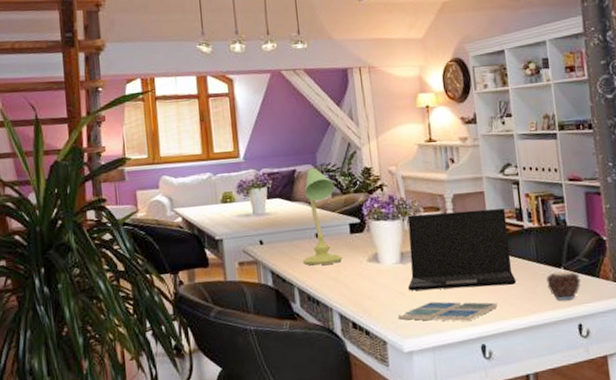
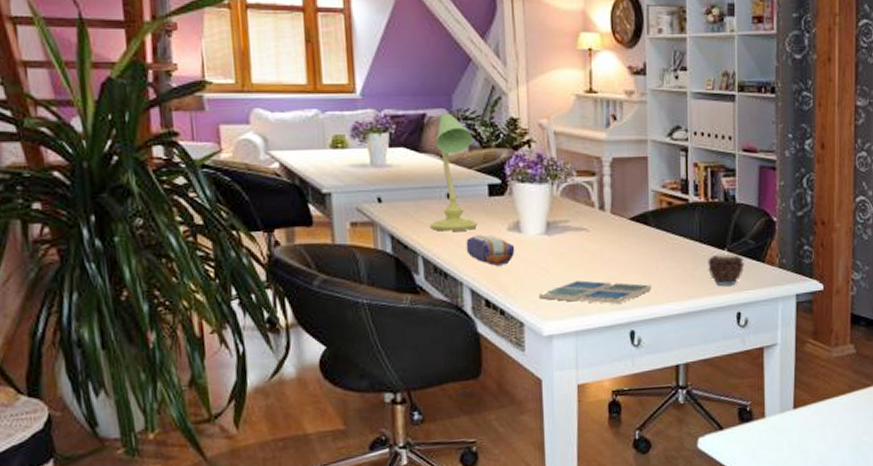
pencil case: none [333,266,375,293] -> present [466,234,515,266]
laptop: present [407,208,516,291] -> none [552,177,675,267]

